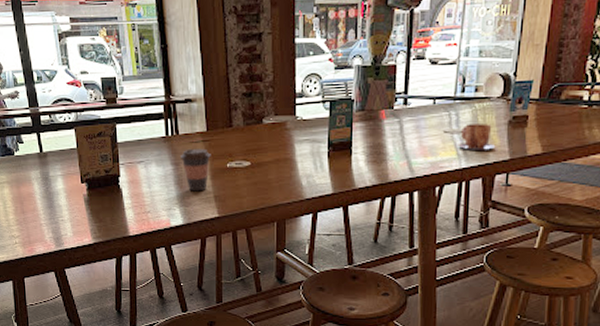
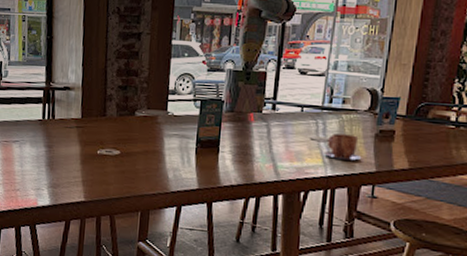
coffee cup: present [179,148,211,192] -> none [53,133,83,175]

